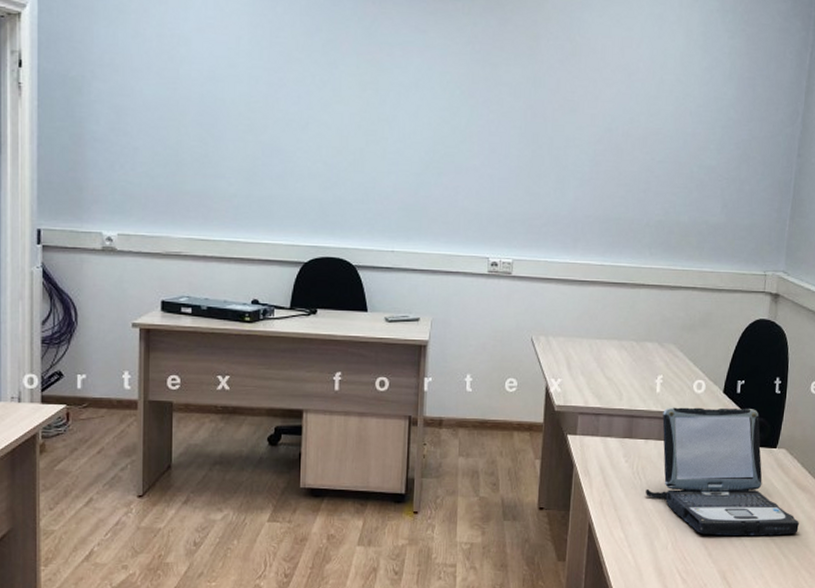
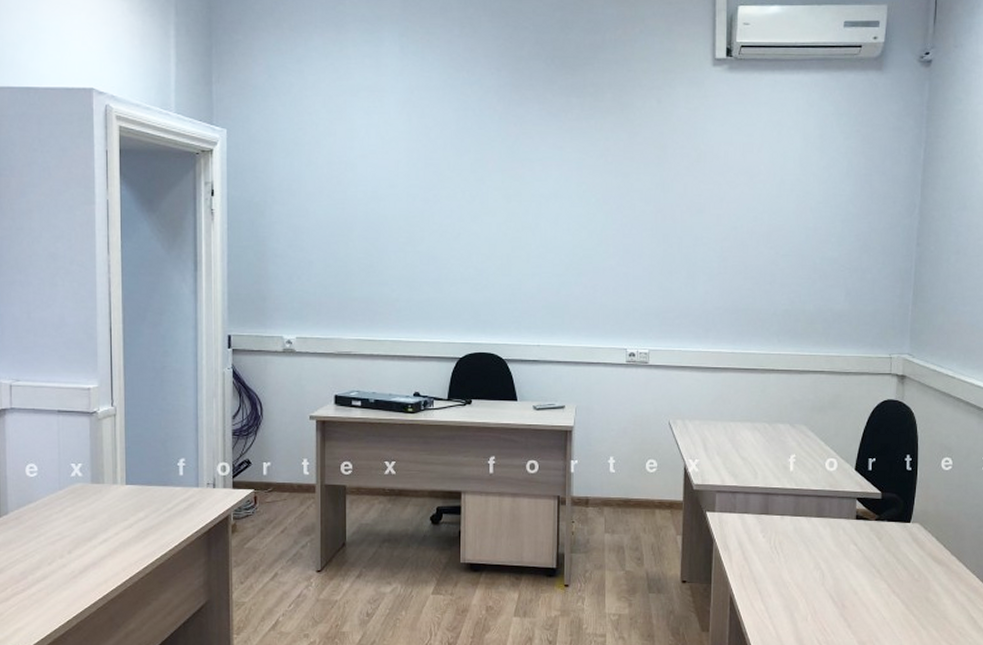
laptop: present [646,407,799,536] -> none [784,484,937,608]

